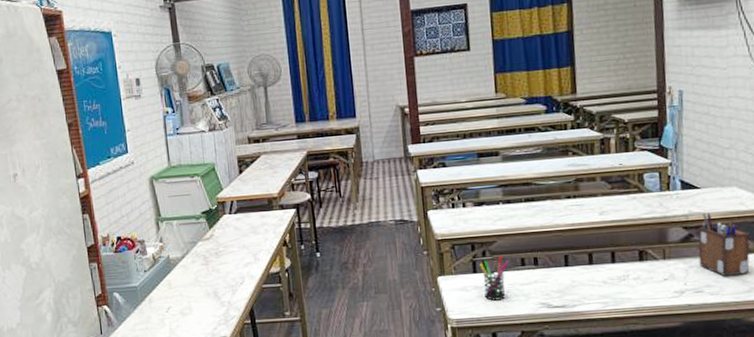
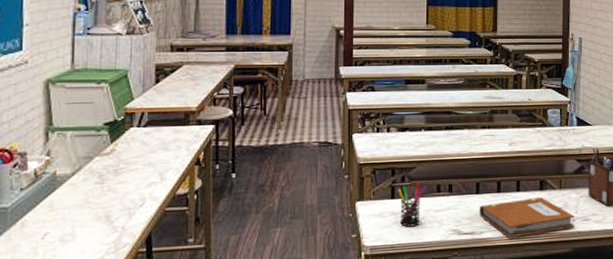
notebook: none [569,269,684,311] -> present [479,197,575,238]

